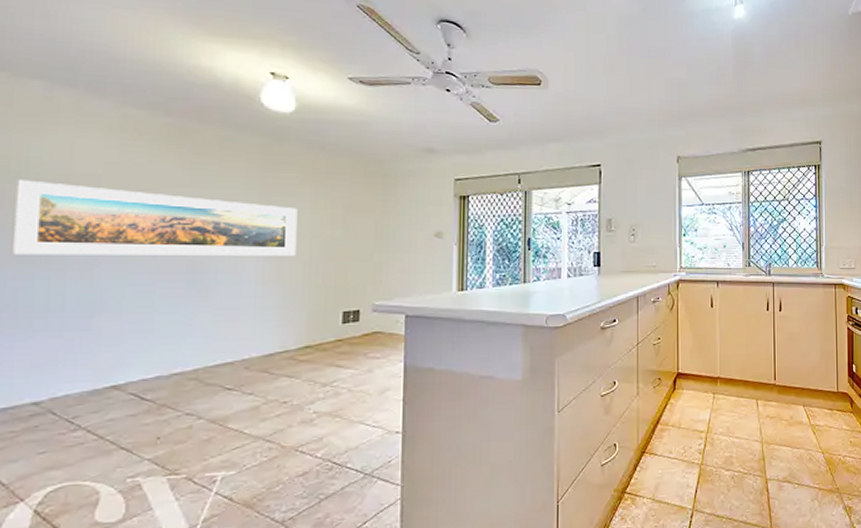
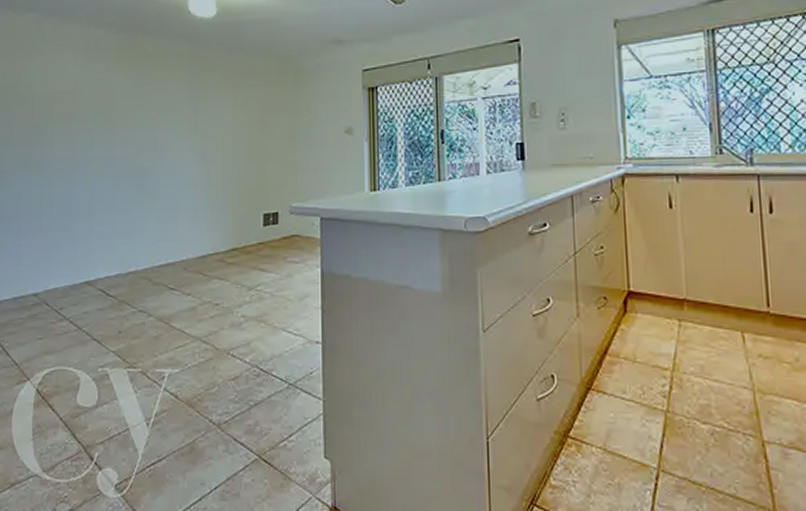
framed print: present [11,179,298,256] -> none [17,99,222,165]

